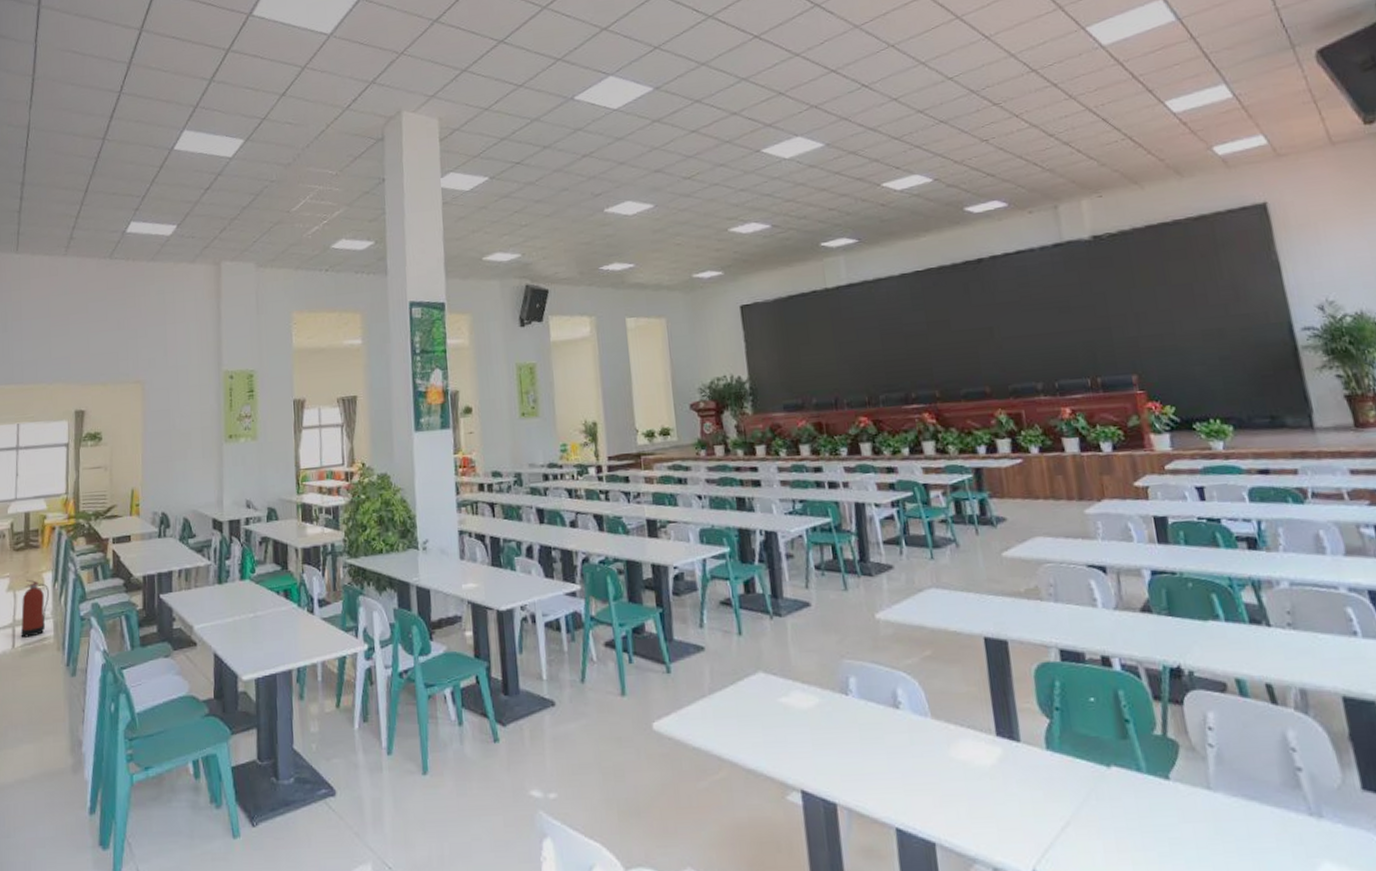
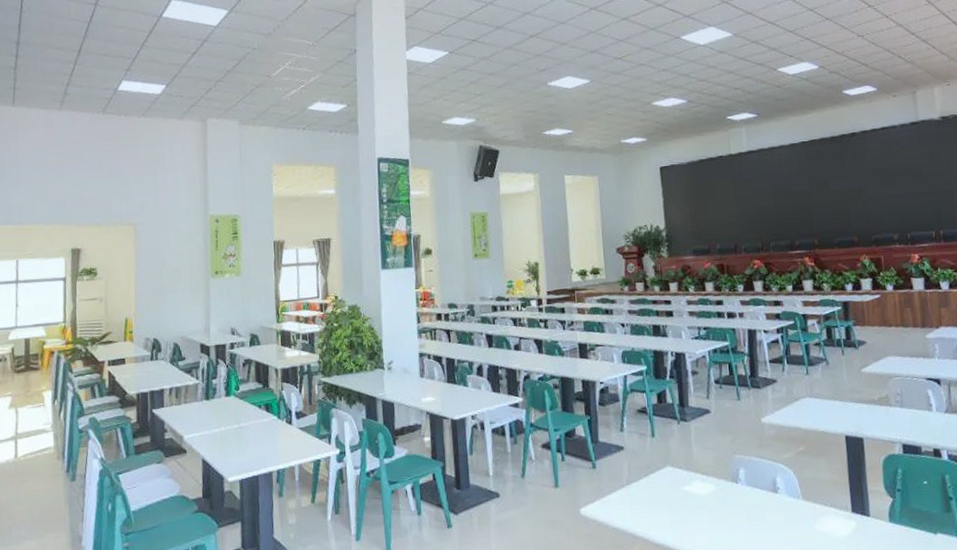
fire extinguisher: present [20,579,50,638] -> none [22,397,50,449]

